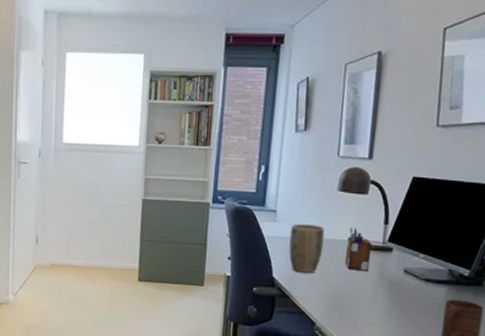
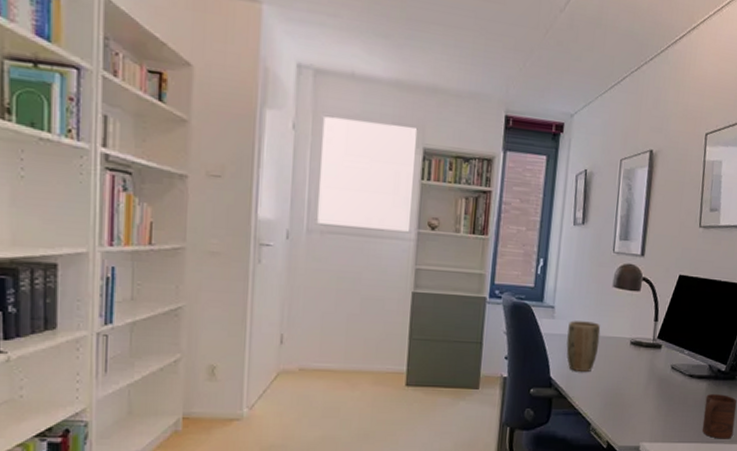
desk organizer: present [345,227,373,272] -> none [619,324,644,370]

